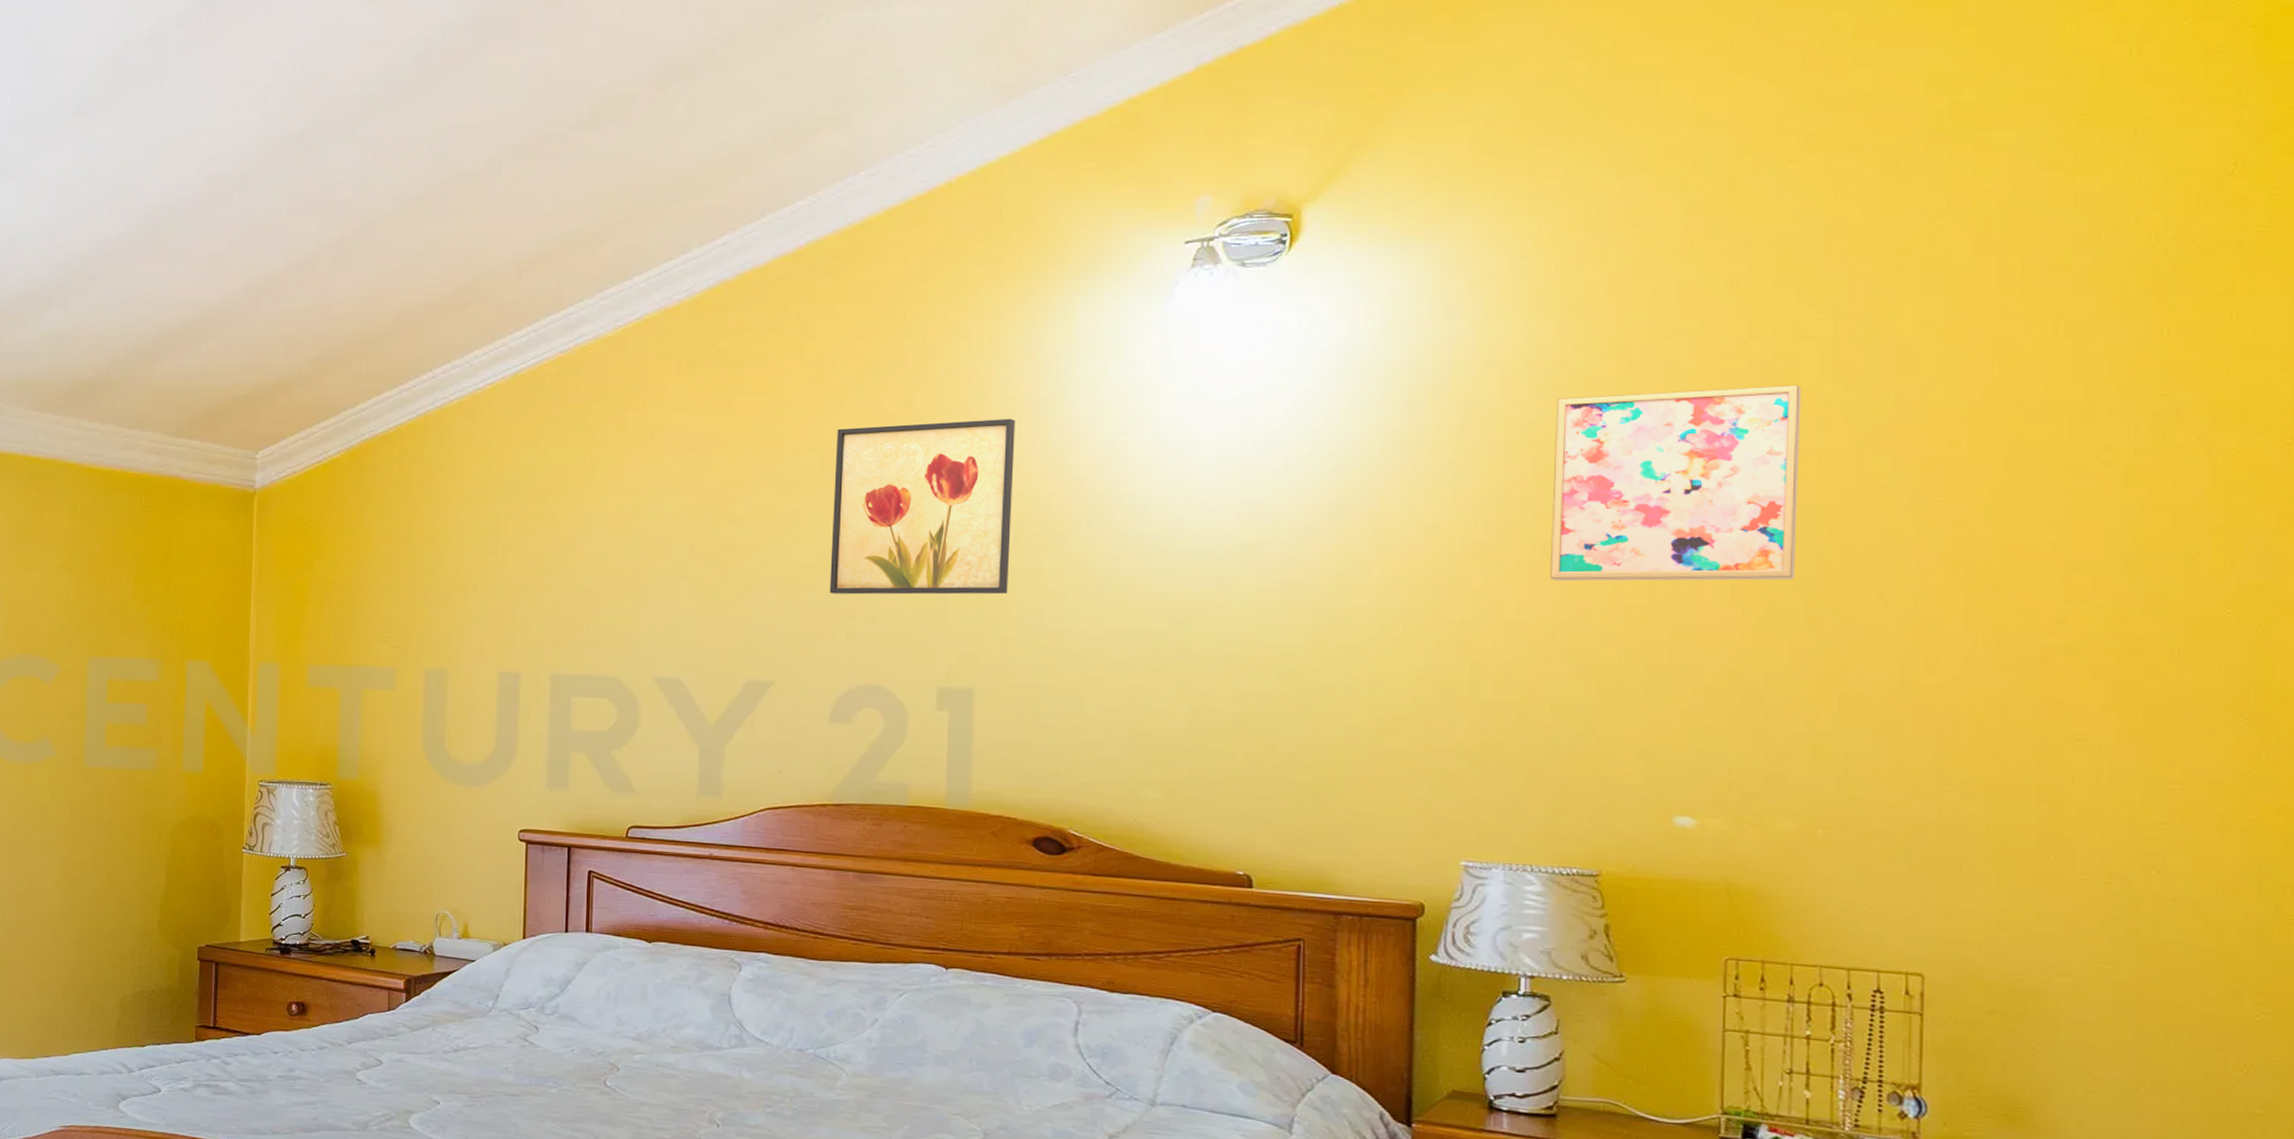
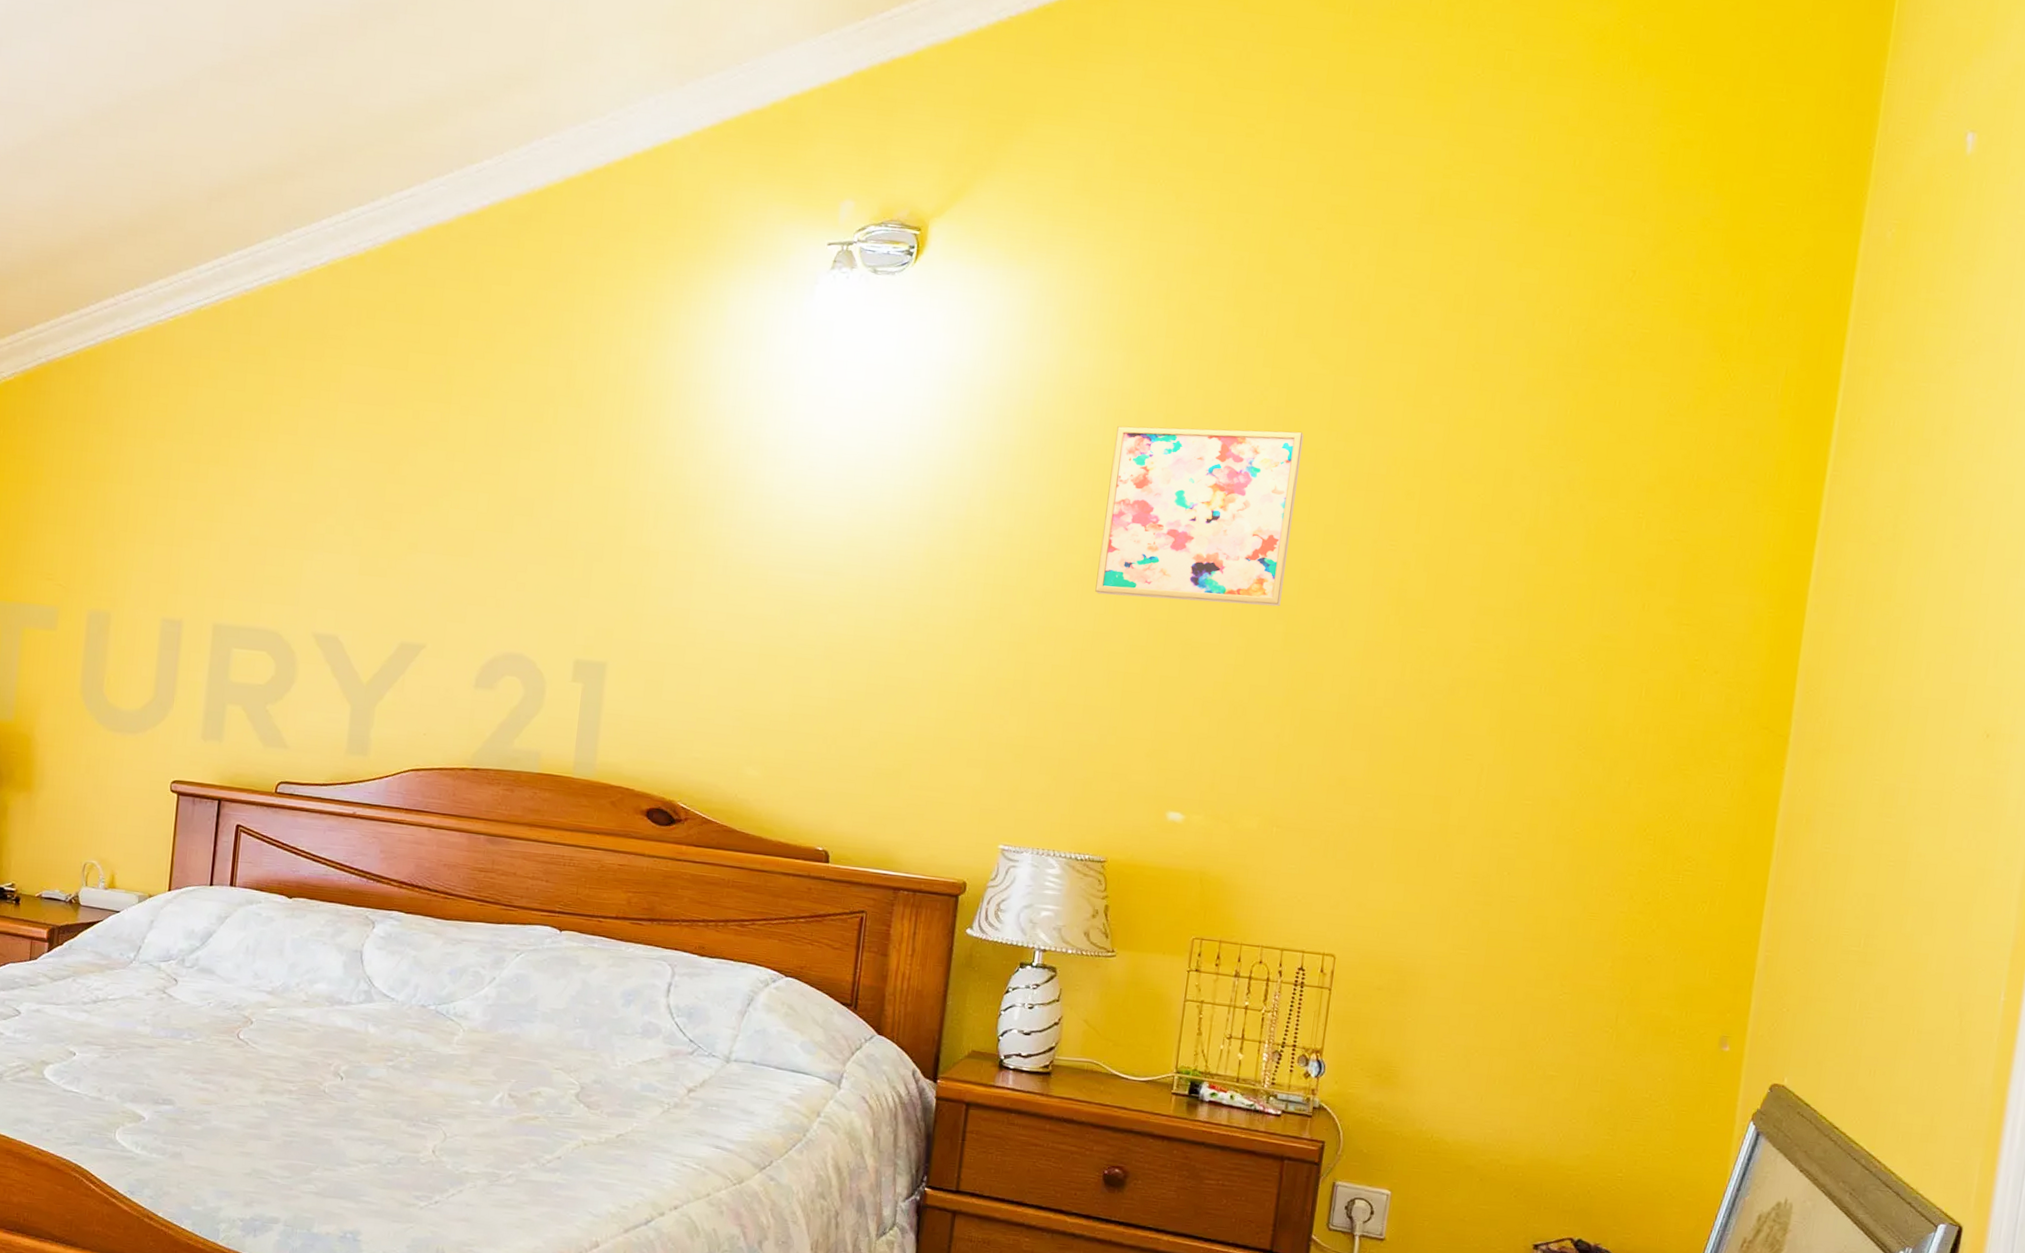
wall art: present [829,418,1015,595] -> none [484,396,665,573]

